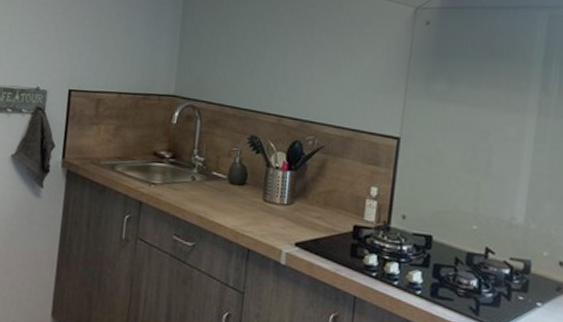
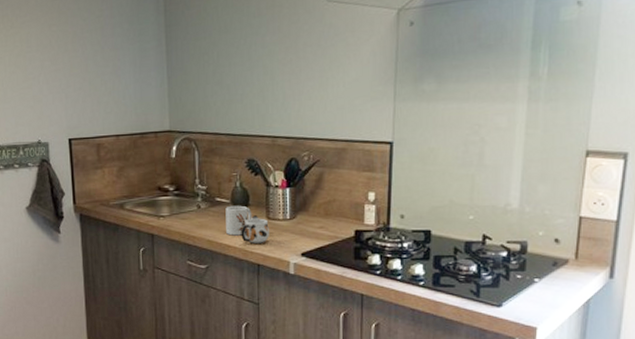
mug: none [219,182,249,215] -> present [225,205,252,236]
mug: none [234,195,265,227] -> present [241,215,269,243]

